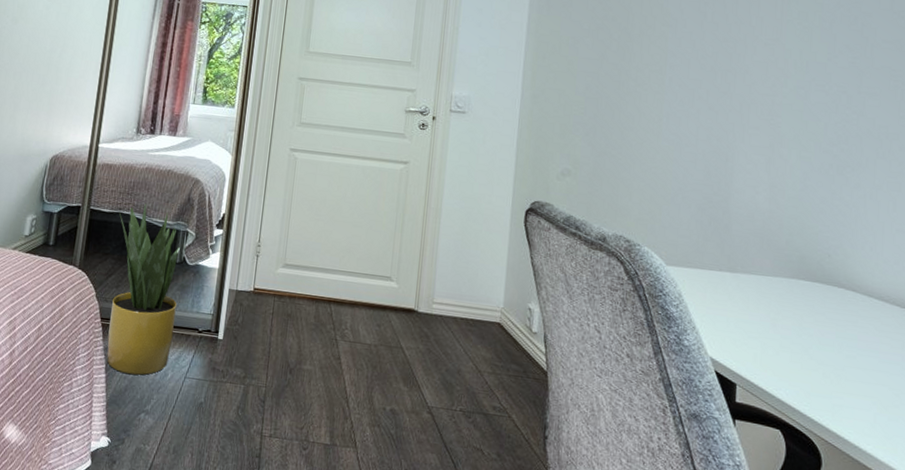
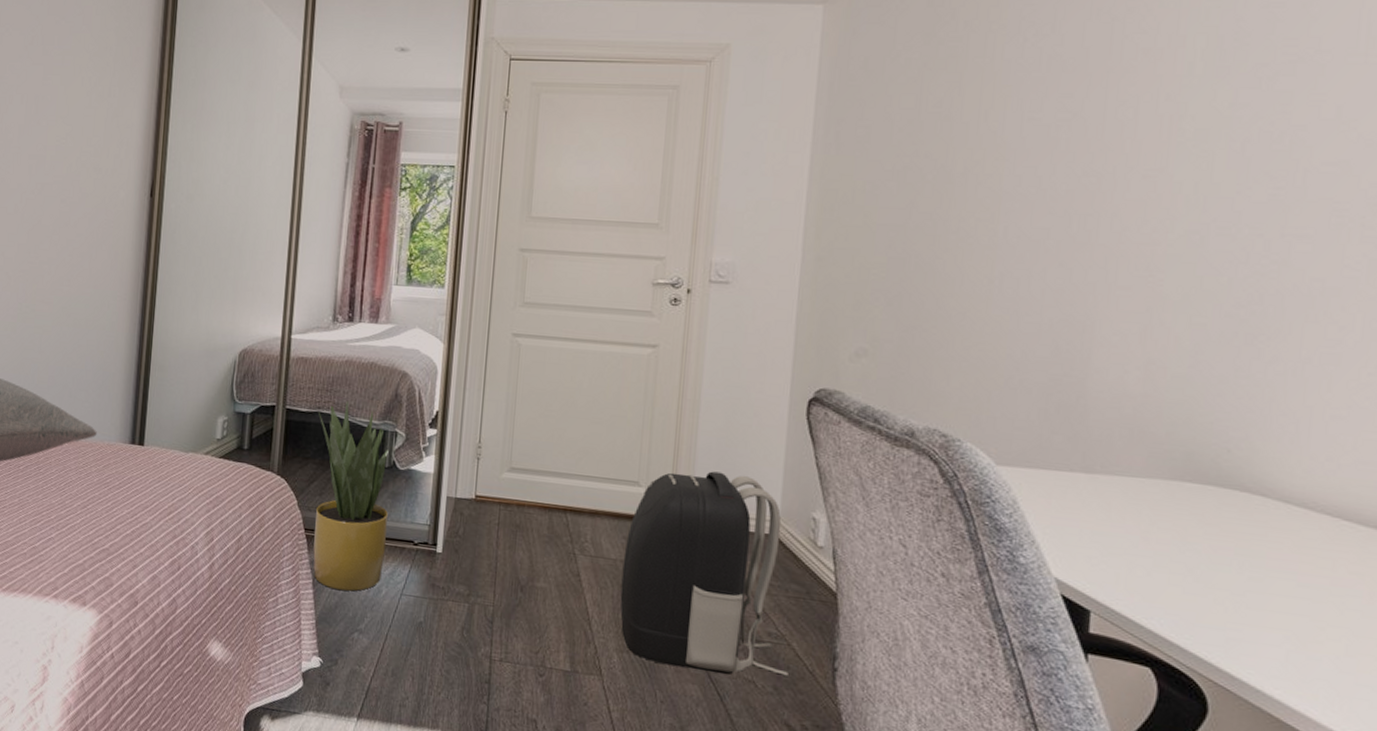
backpack: none [373,268,509,445] -> present [620,471,789,676]

